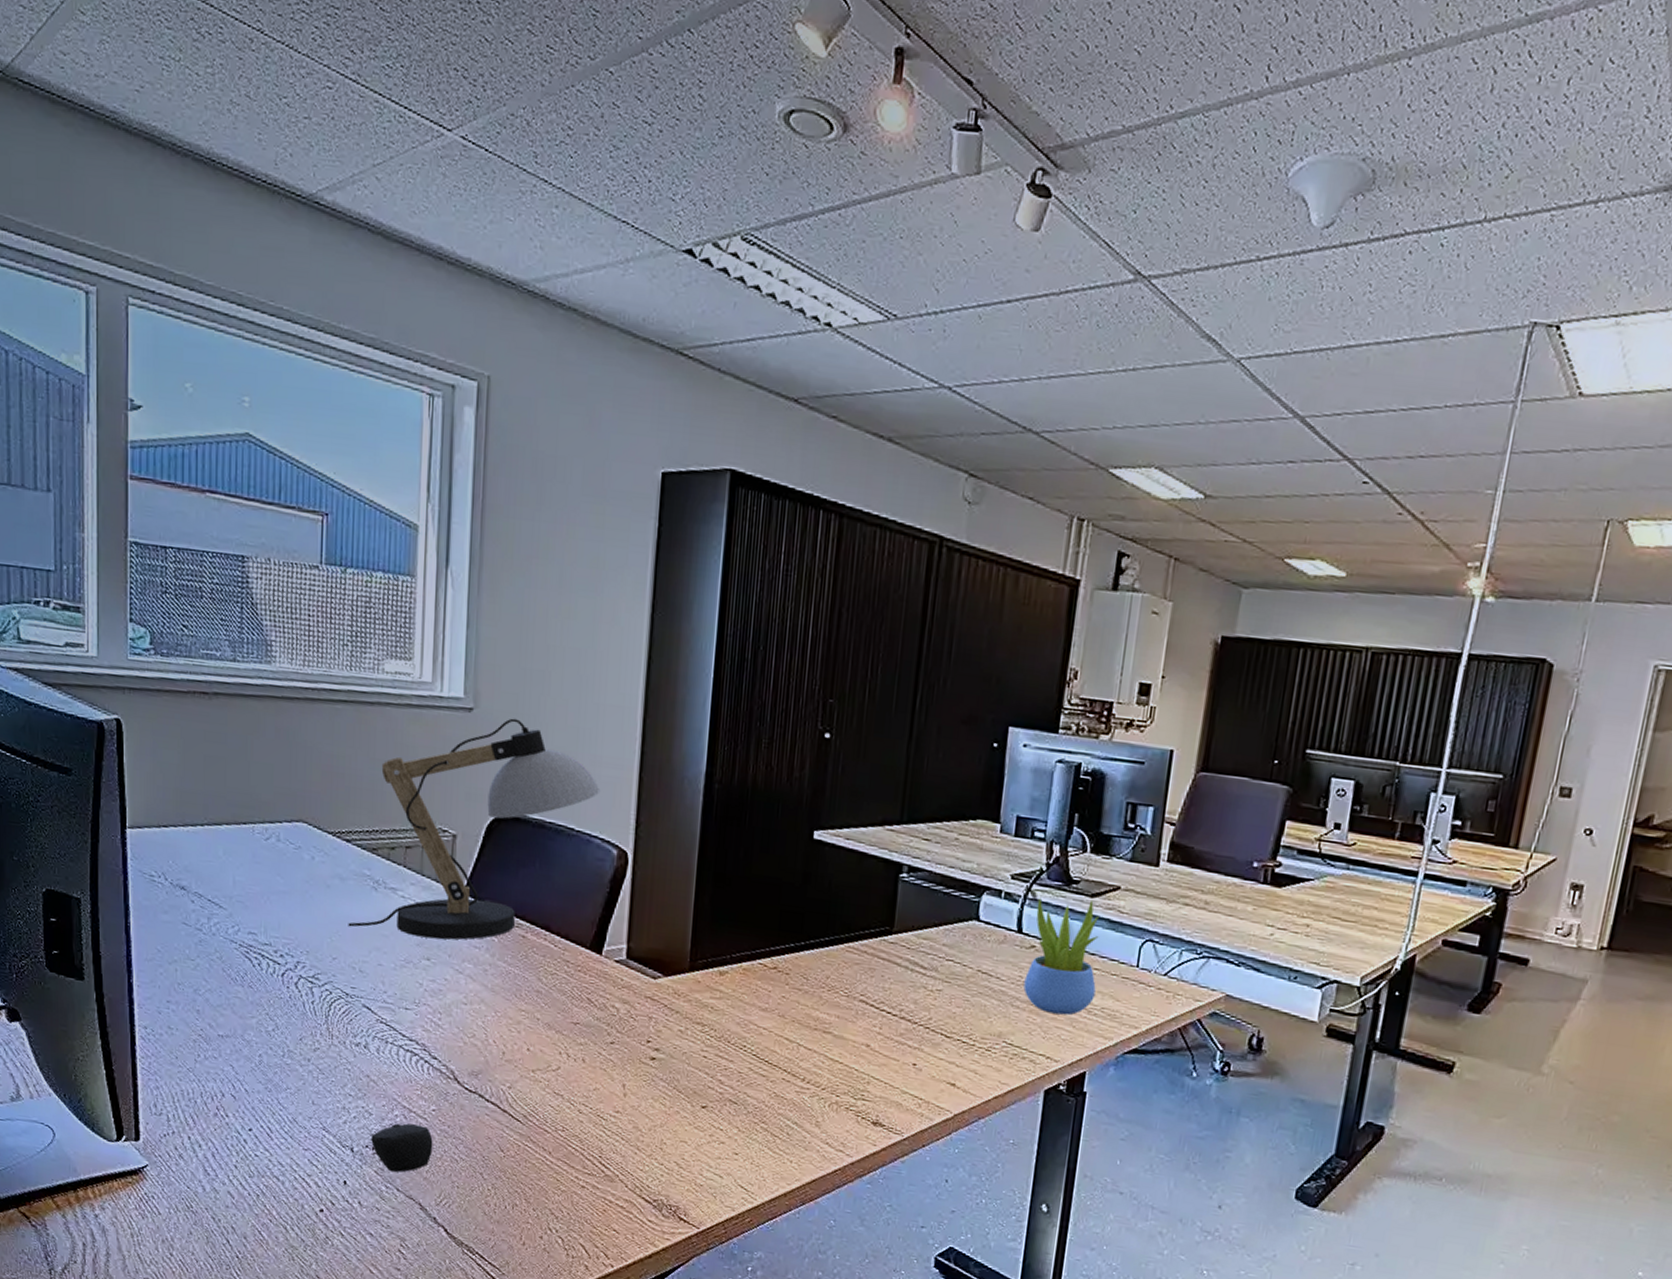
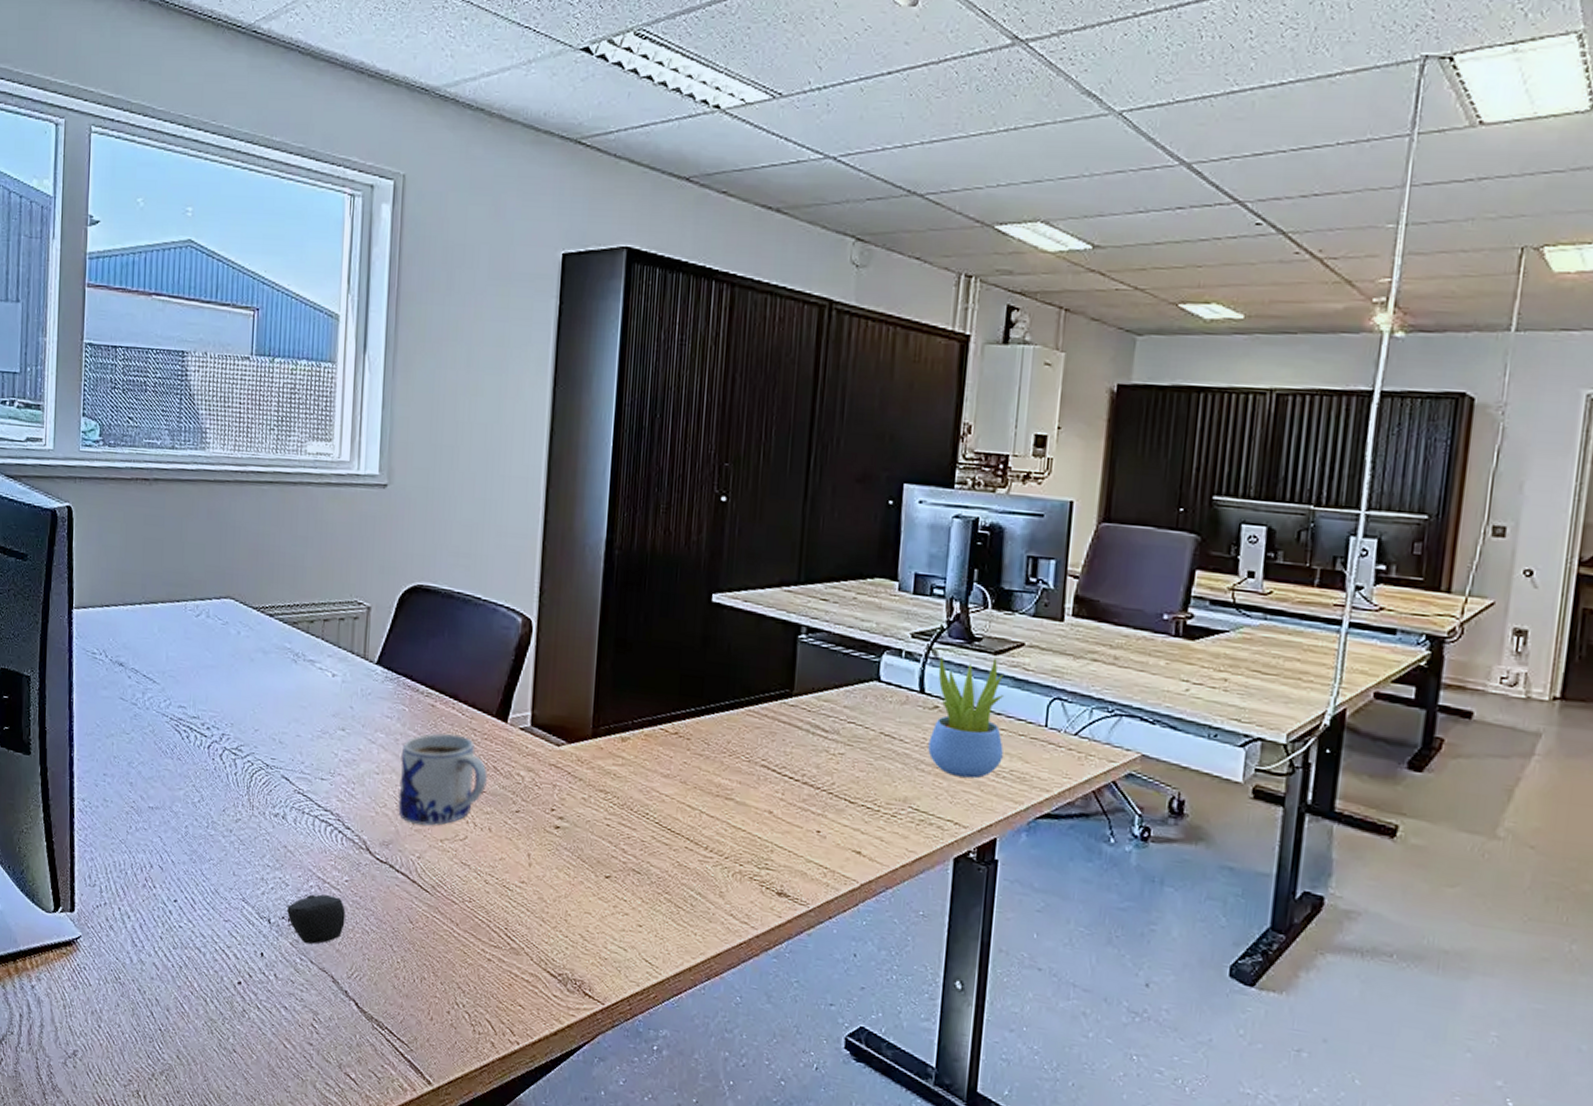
desk lamp: present [348,718,601,940] -> none [269,492,506,710]
mug: none [487,964,581,1056] -> present [398,733,487,826]

